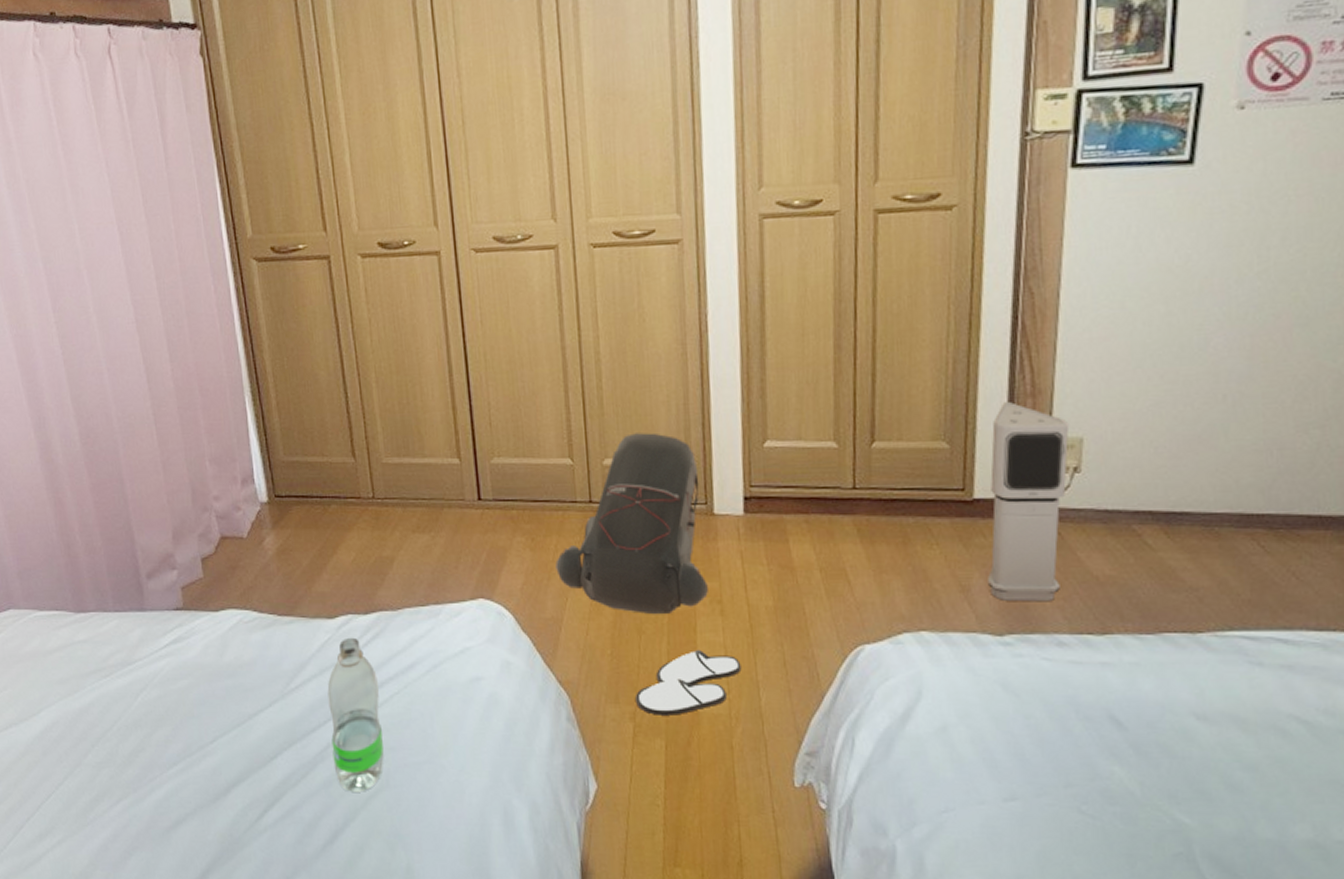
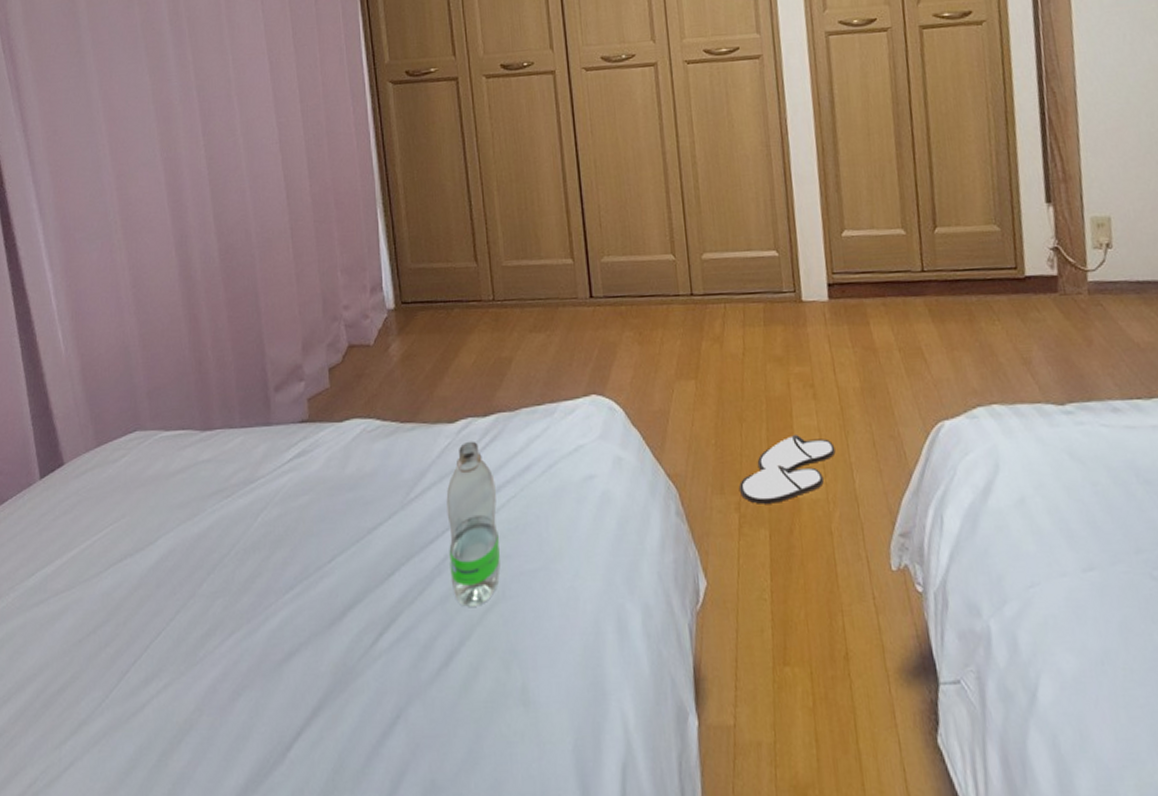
backpack: present [555,433,708,615] -> none [661,227,801,402]
air purifier: present [988,401,1070,602] -> none [1034,186,1108,371]

